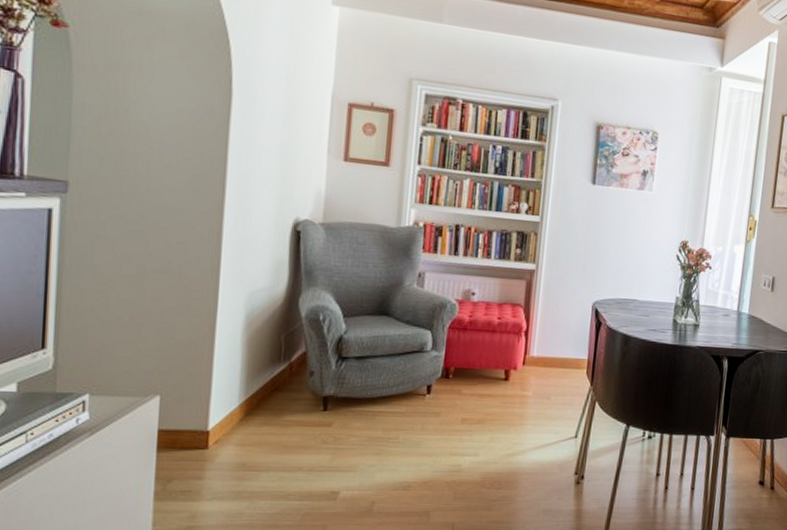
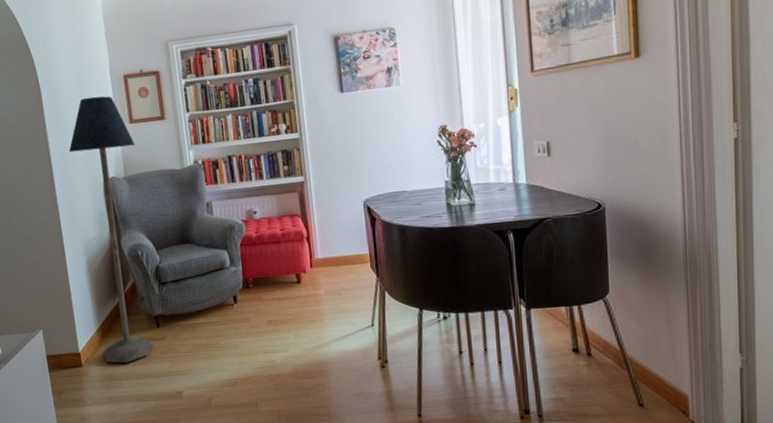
floor lamp: none [242,116,346,450] -> present [69,96,154,363]

